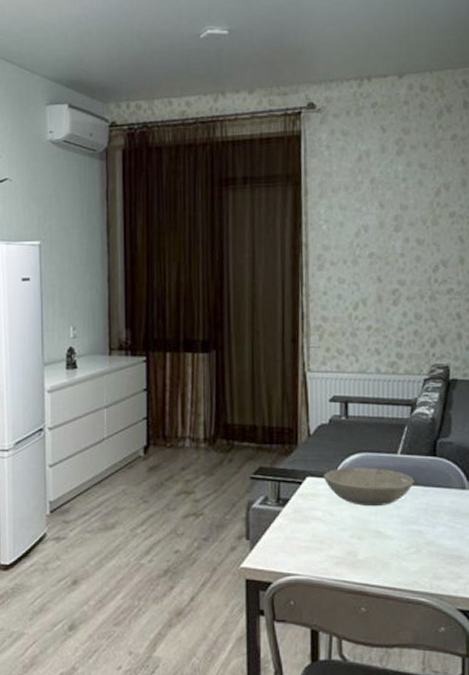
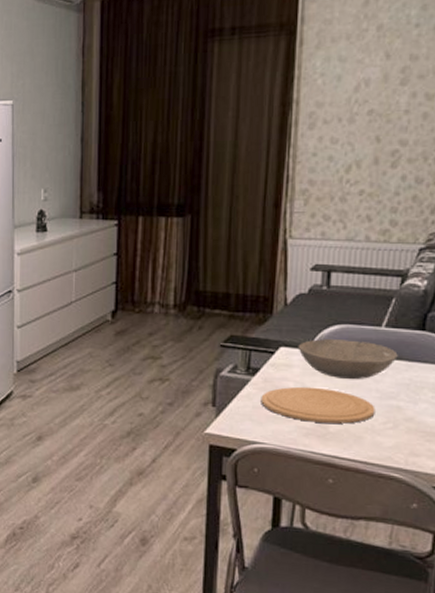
plate: none [292,515,399,551] -> present [261,386,375,424]

